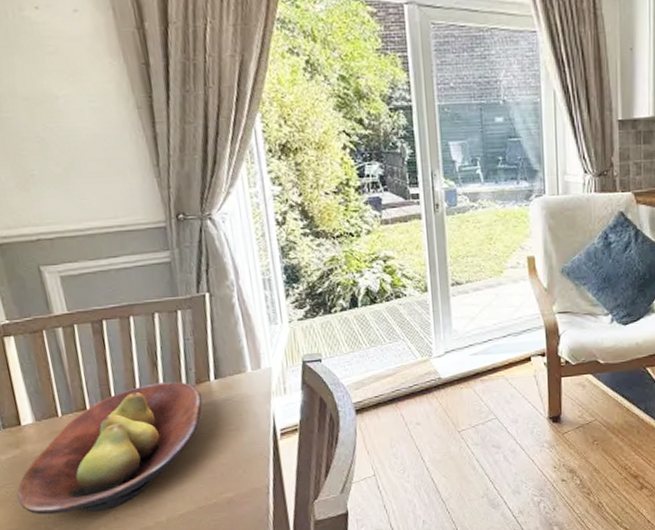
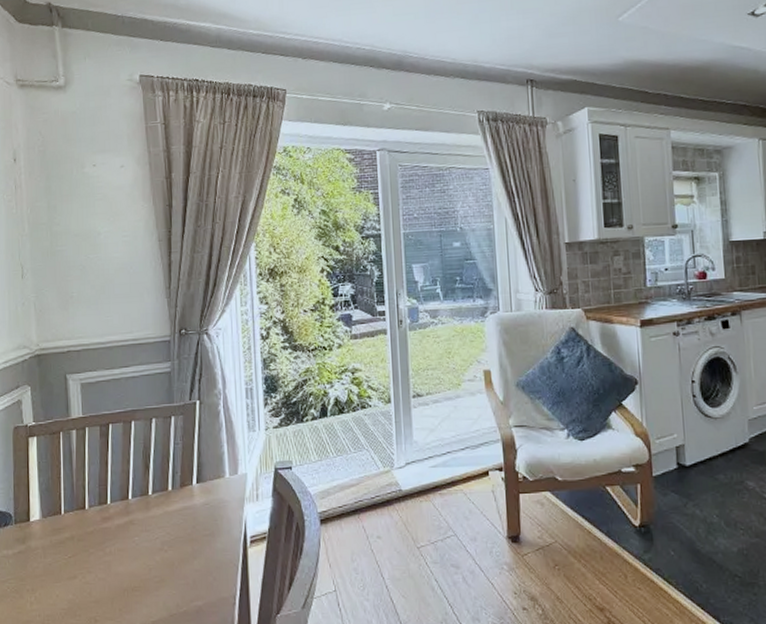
fruit bowl: present [17,382,202,515] -> none [16,484,183,613]

